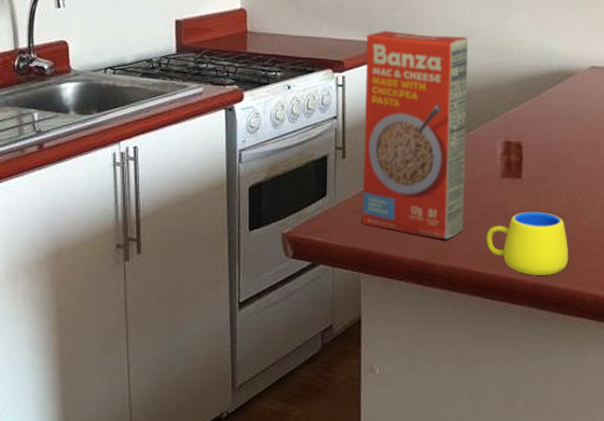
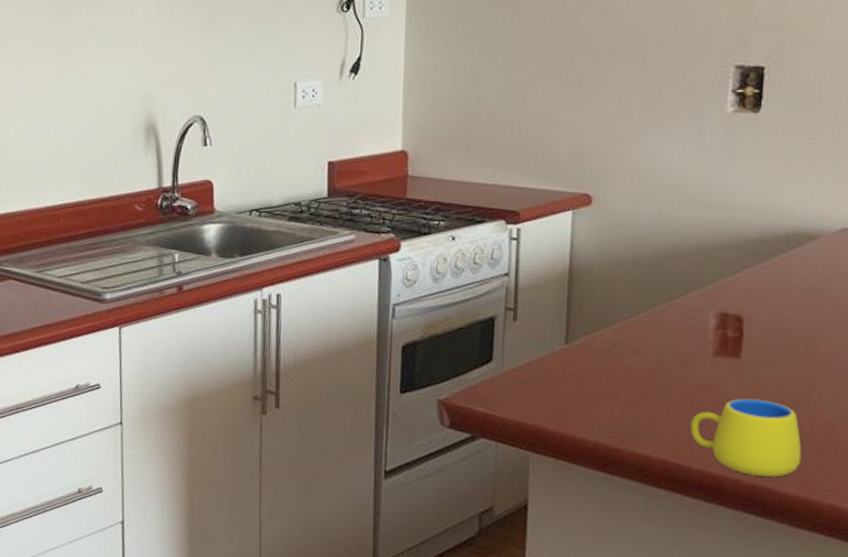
macaroni box: present [362,31,469,241] -> none [534,179,678,424]

